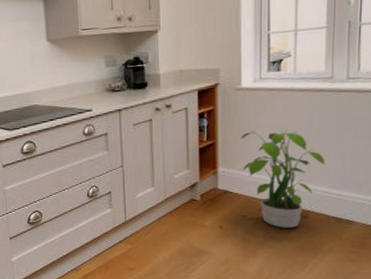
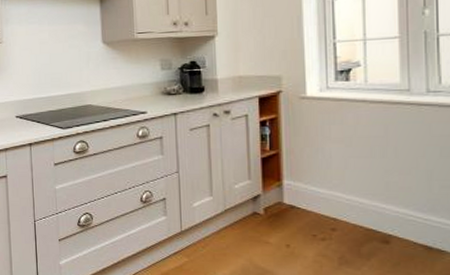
potted plant: present [241,127,325,228] -> none [308,140,407,253]

